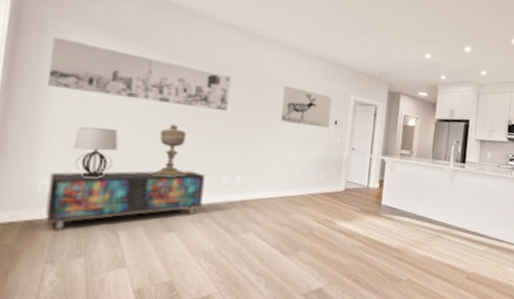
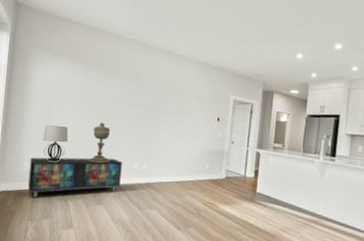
wall art: present [48,36,231,112] -> none [29,61,140,112]
wall art: present [280,85,332,128] -> none [175,89,215,124]

